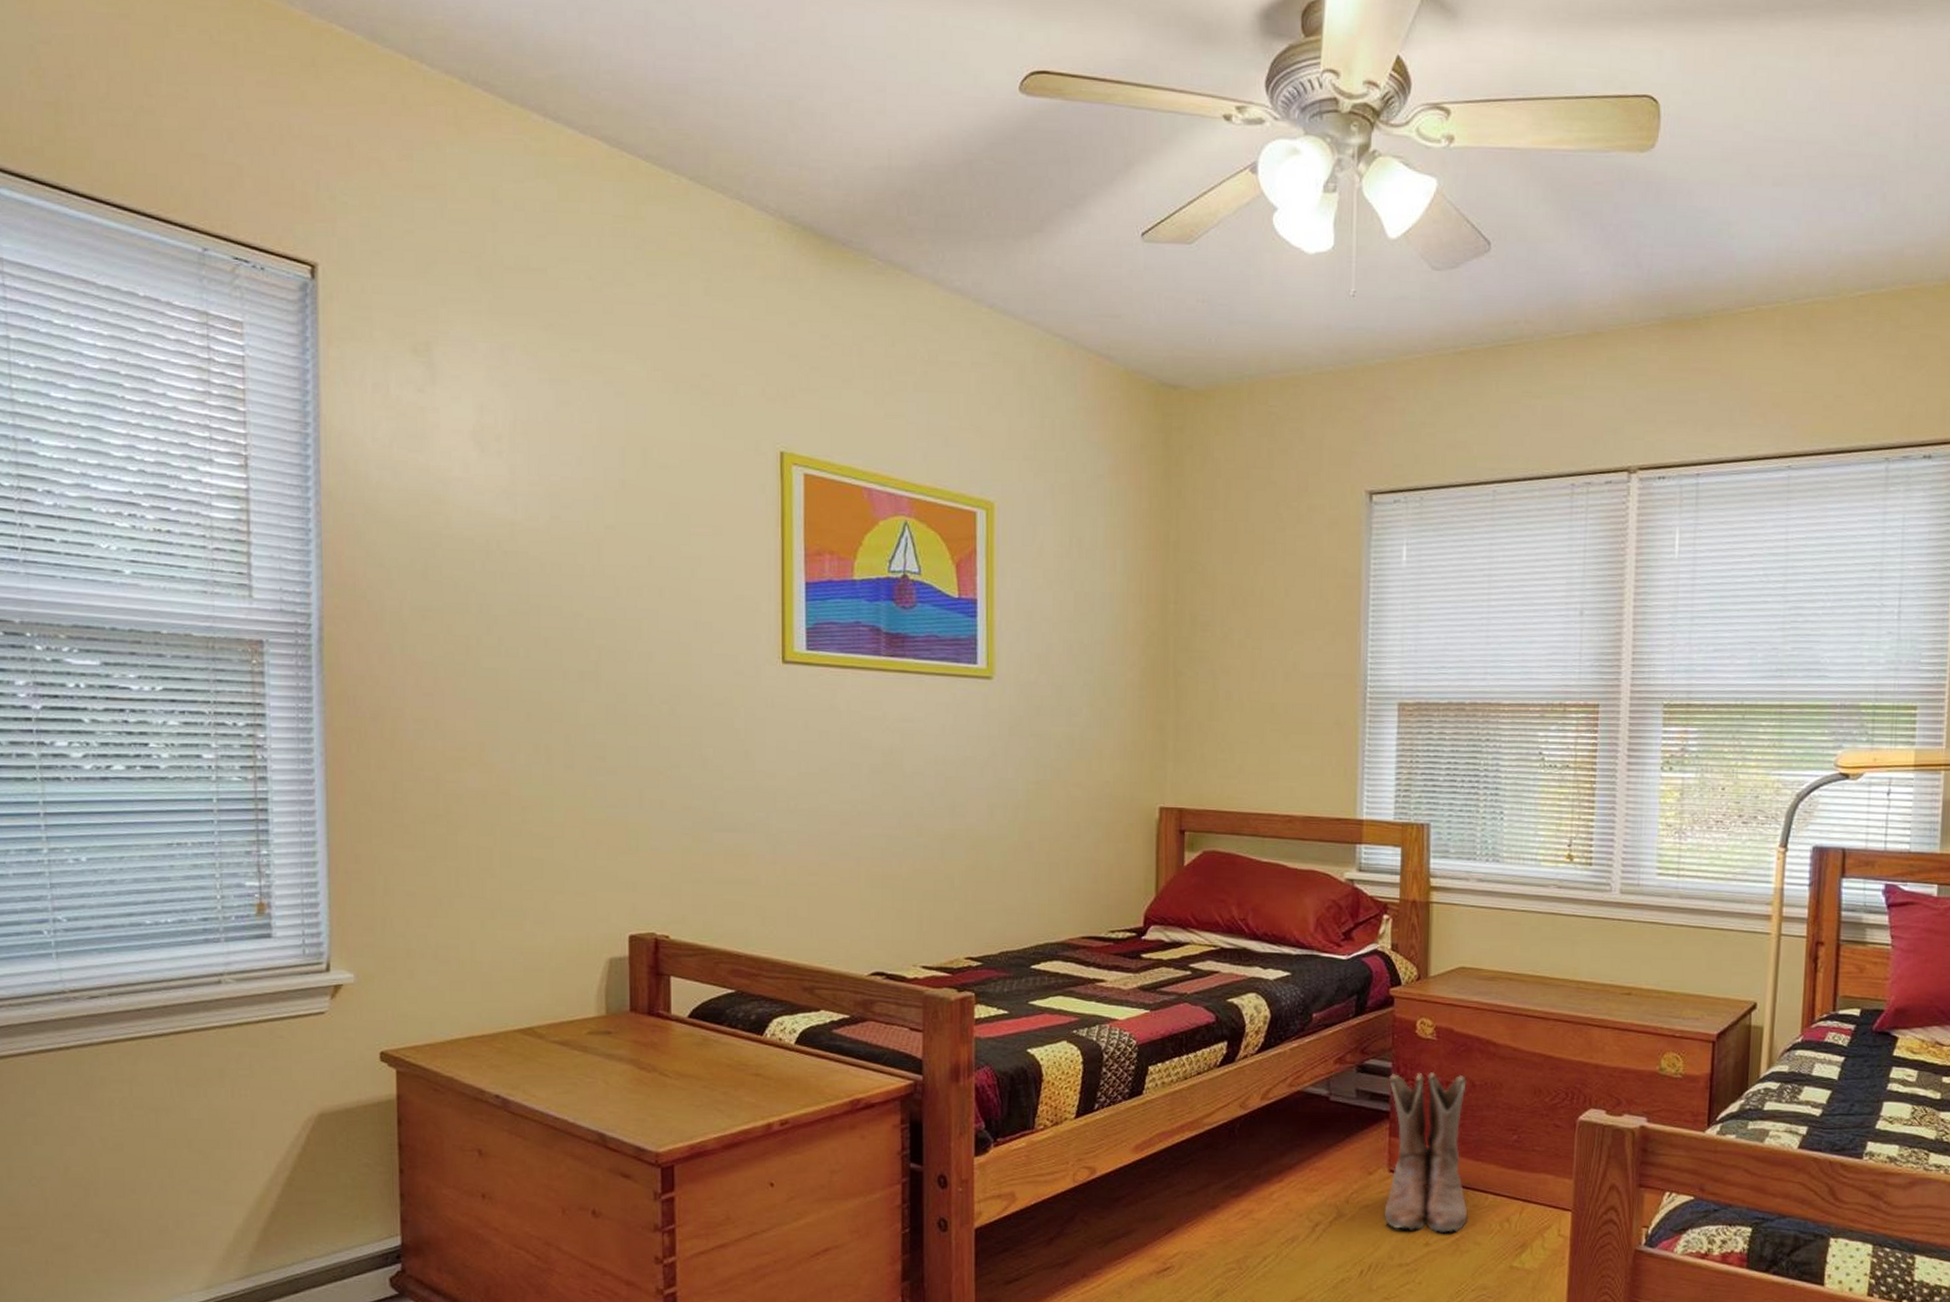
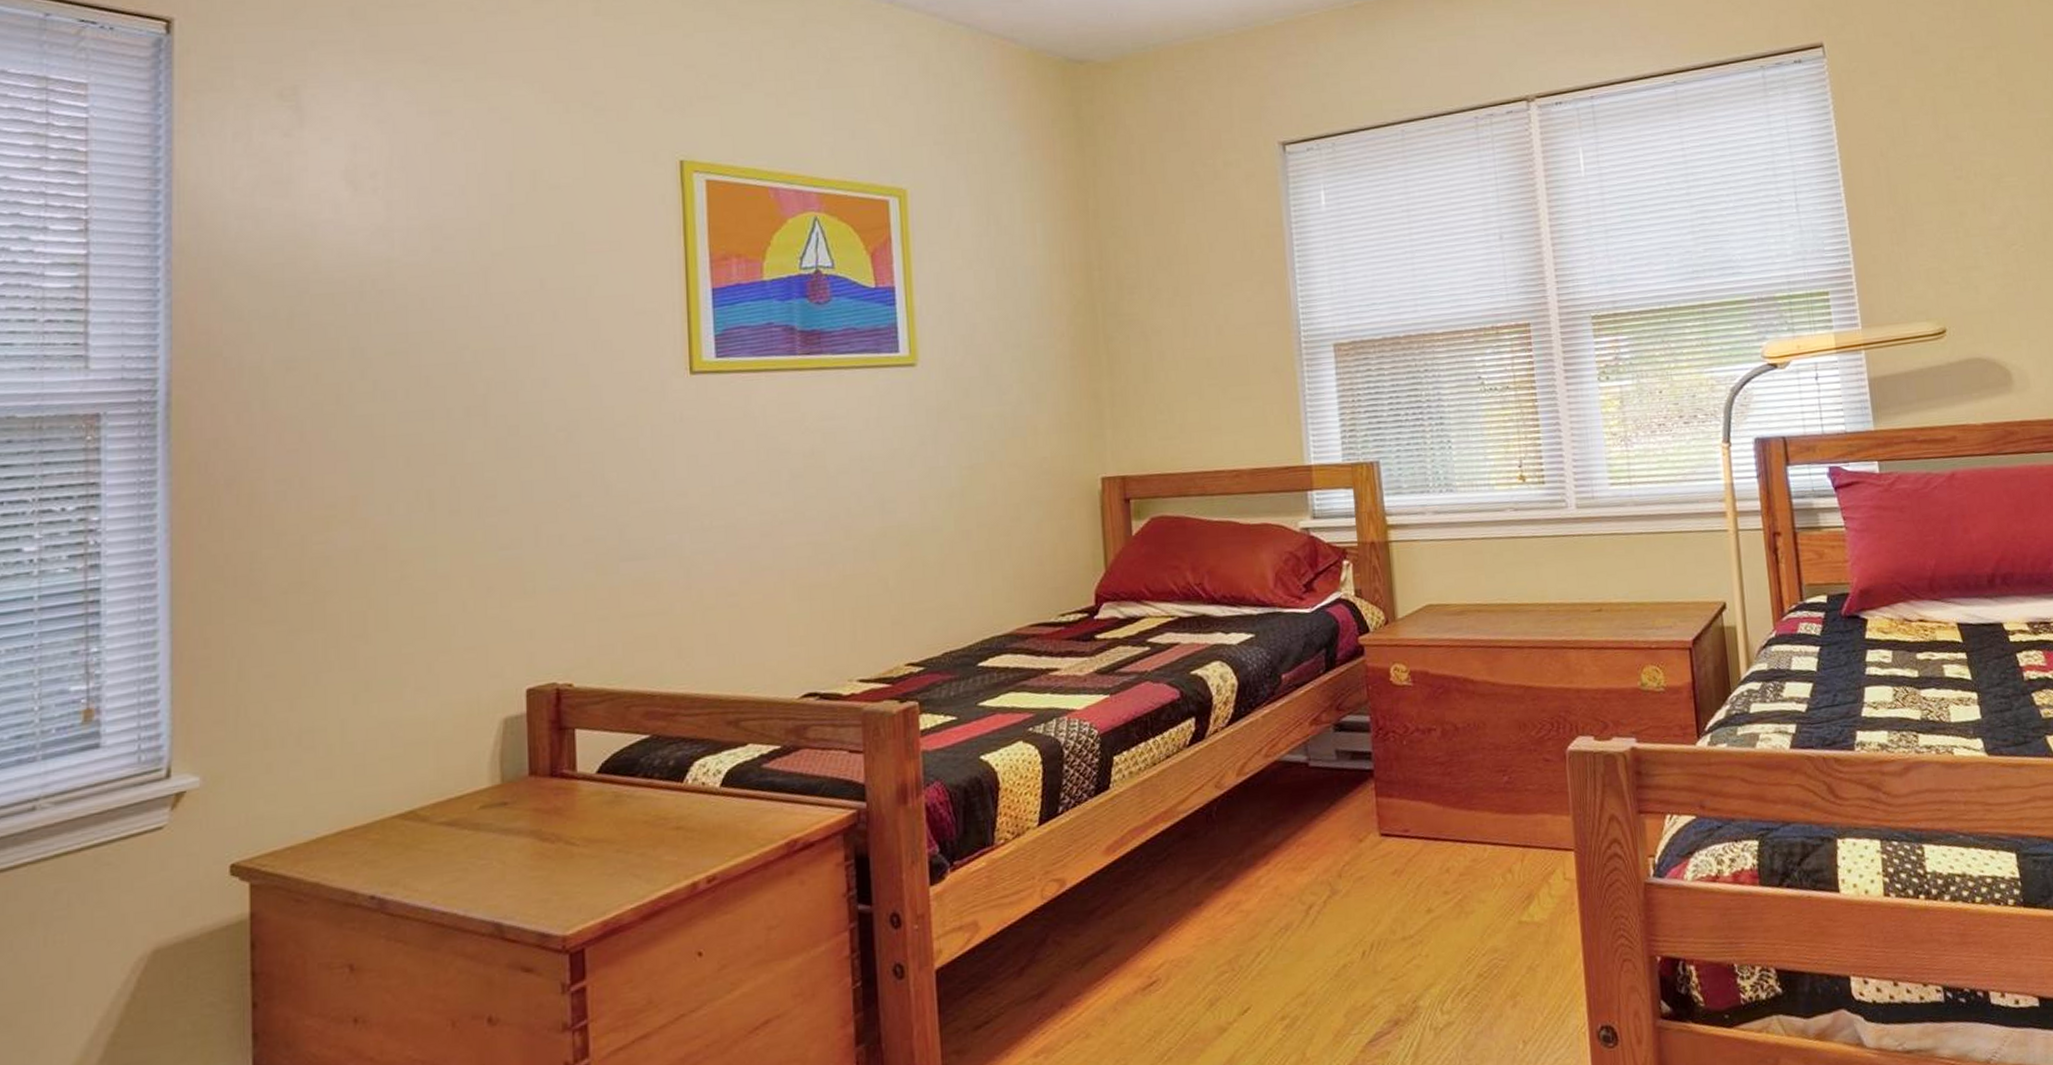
boots: present [1384,1072,1468,1233] -> none [1367,720,1468,899]

